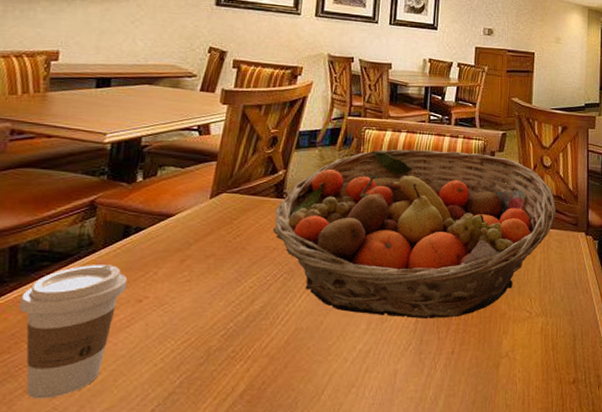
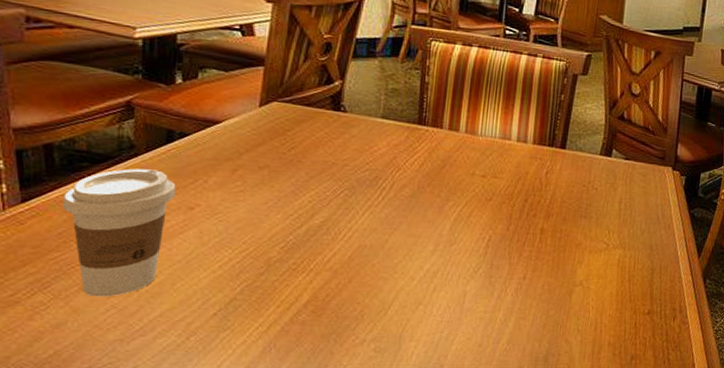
fruit basket: present [272,149,557,319] -> none [330,64,643,245]

